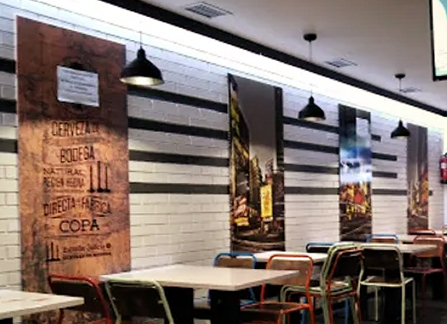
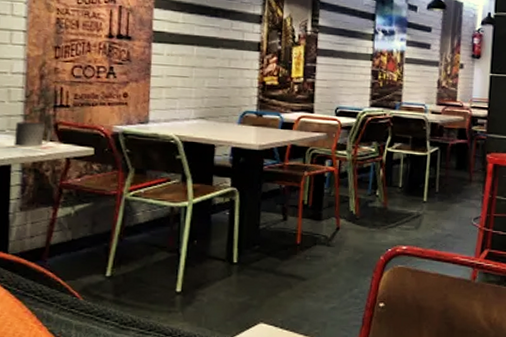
mug: none [14,277,45,301] -> present [14,121,51,148]

